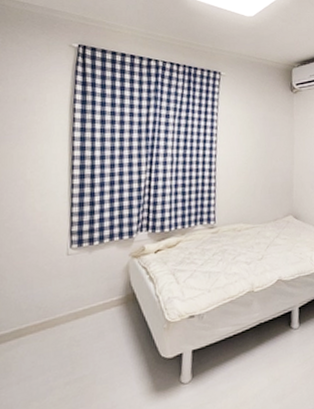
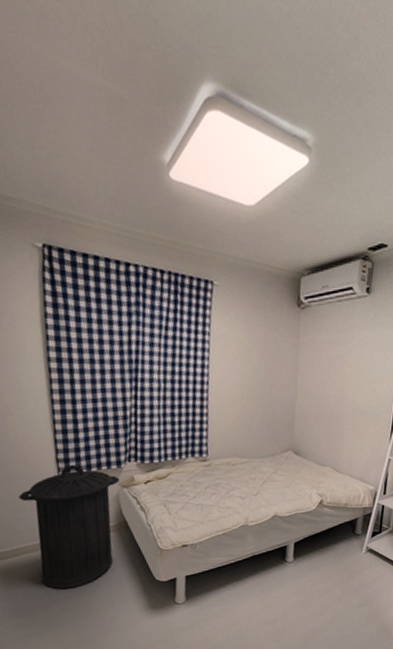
trash can: none [28,236,131,375] -> present [18,464,120,590]

